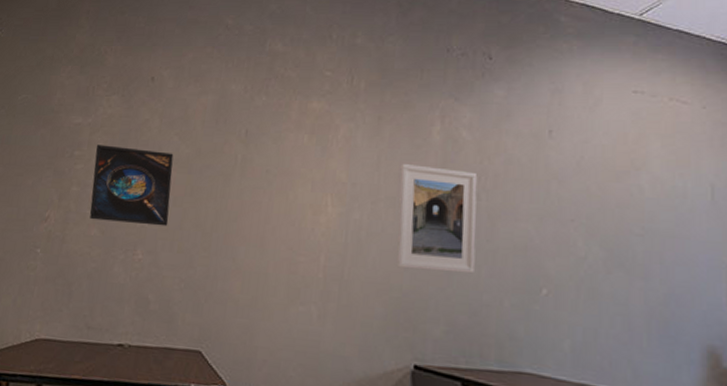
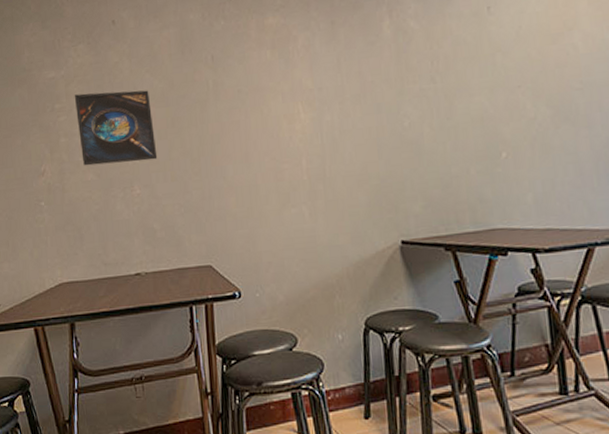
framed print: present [396,164,478,274] -> none [359,58,440,158]

